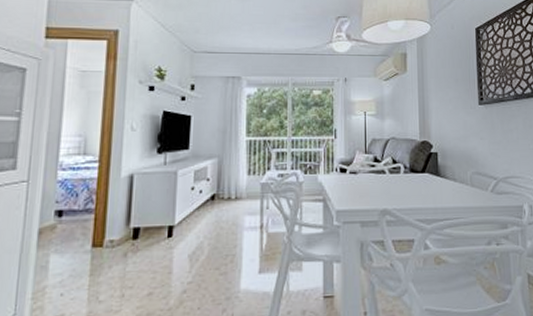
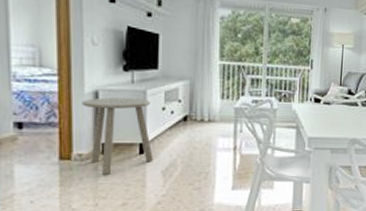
side table: none [117,180,181,262] -> present [81,97,153,175]

